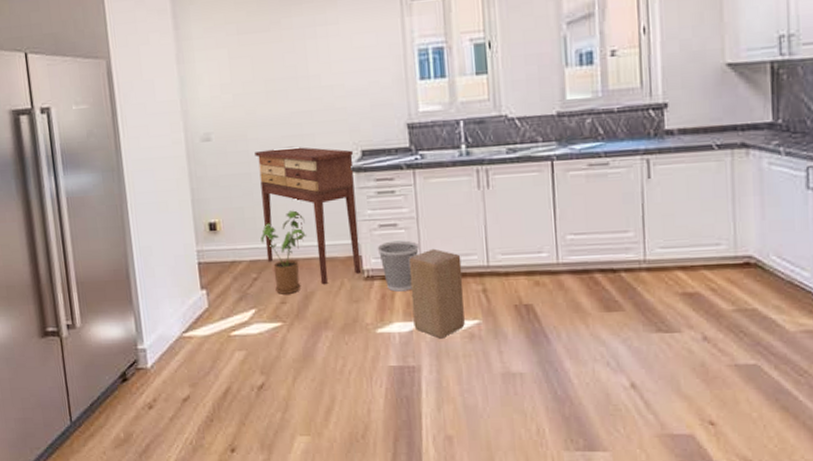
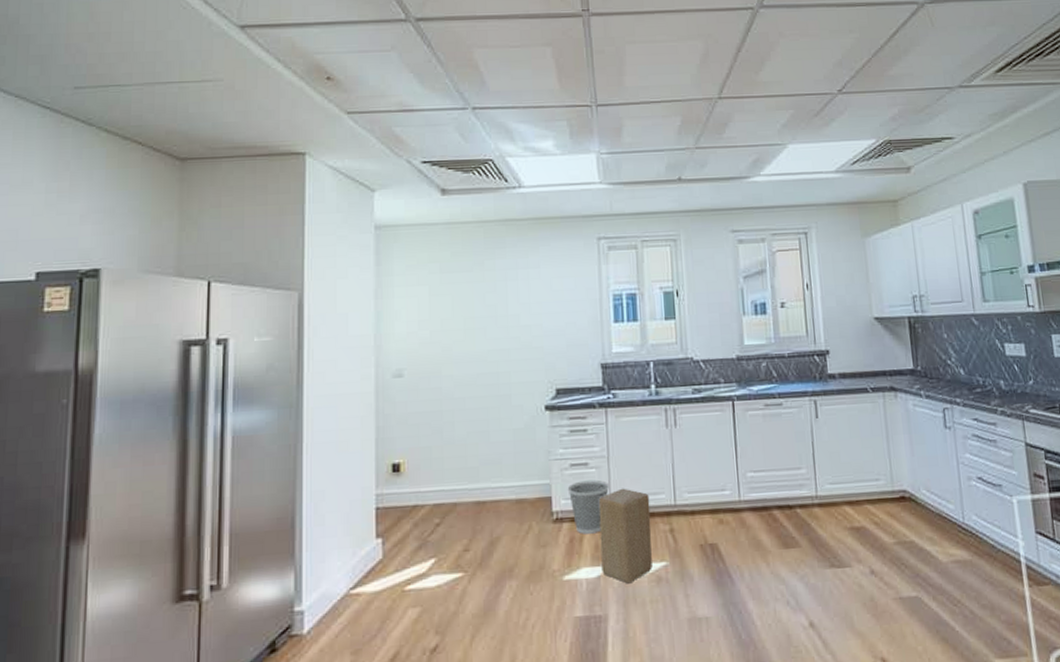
console table: present [255,146,362,285] -> none [448,384,551,530]
house plant: present [260,210,308,294] -> none [447,449,497,541]

